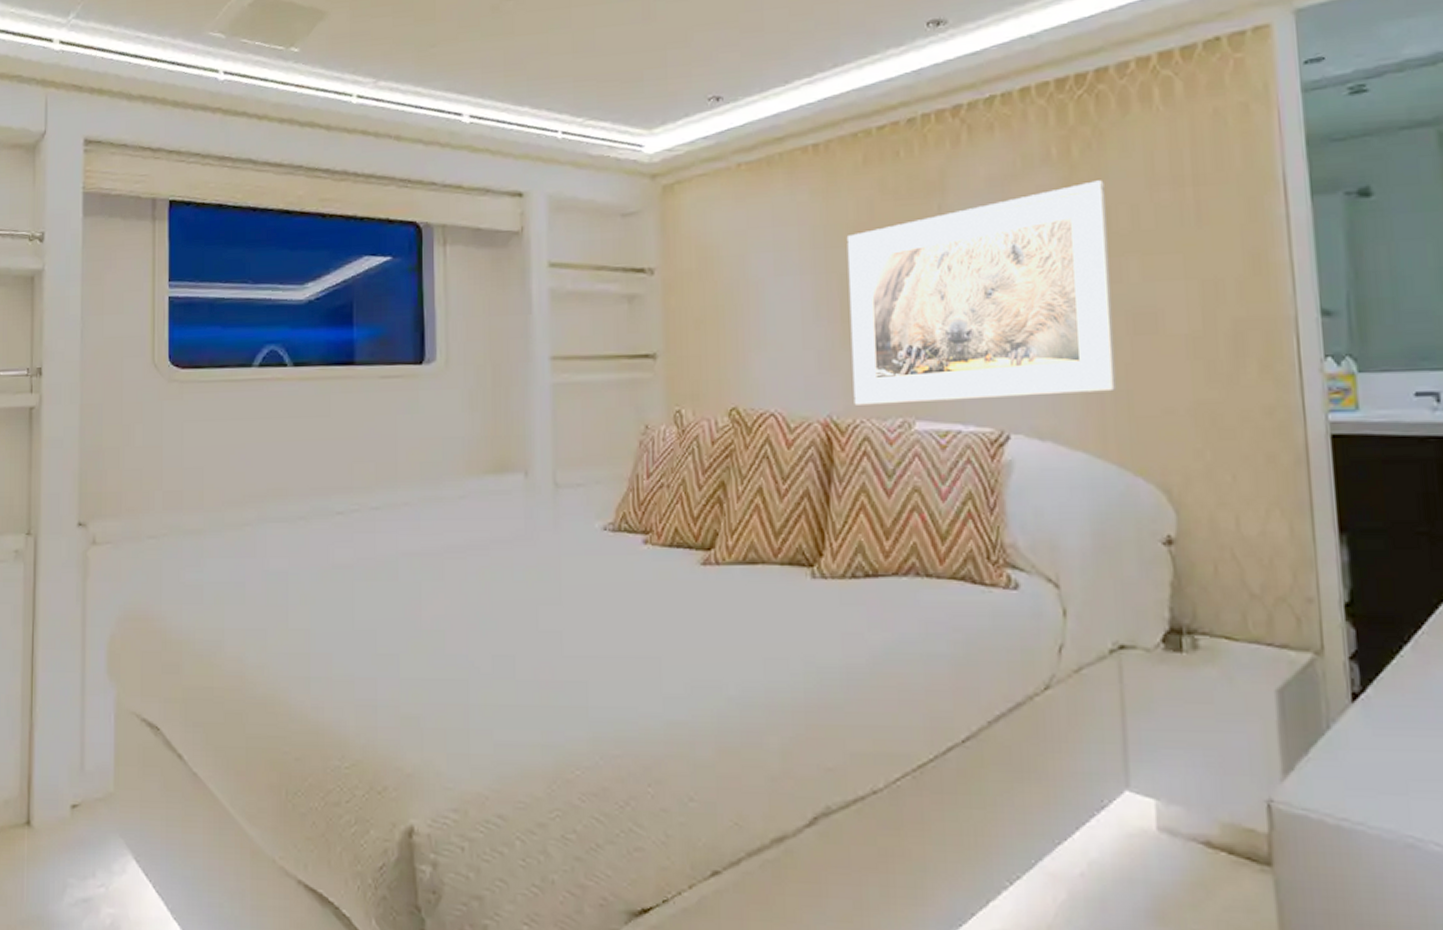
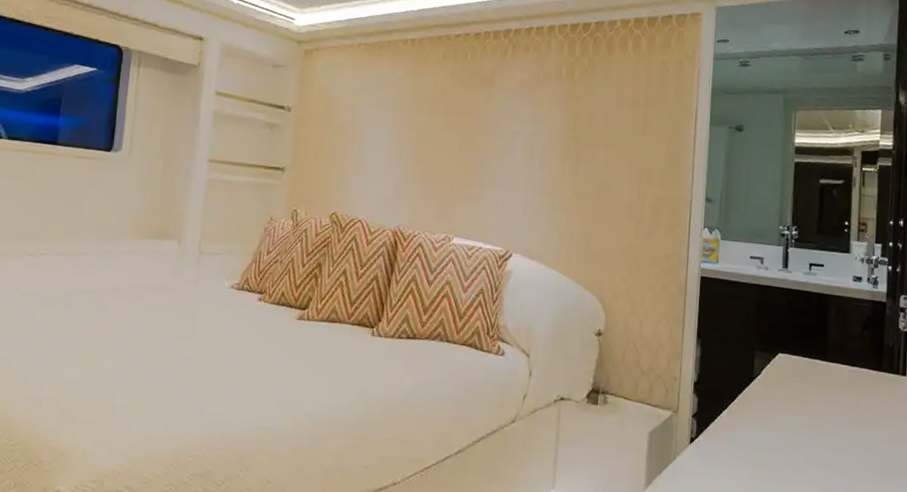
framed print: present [846,180,1117,405] -> none [415,94,591,233]

